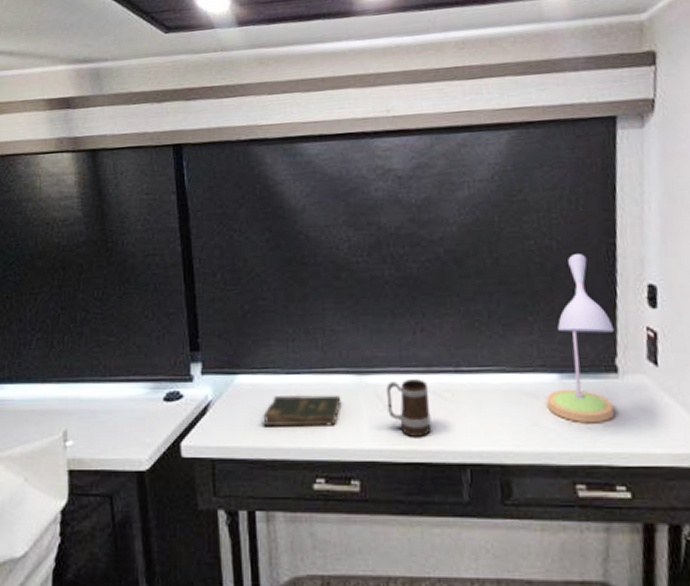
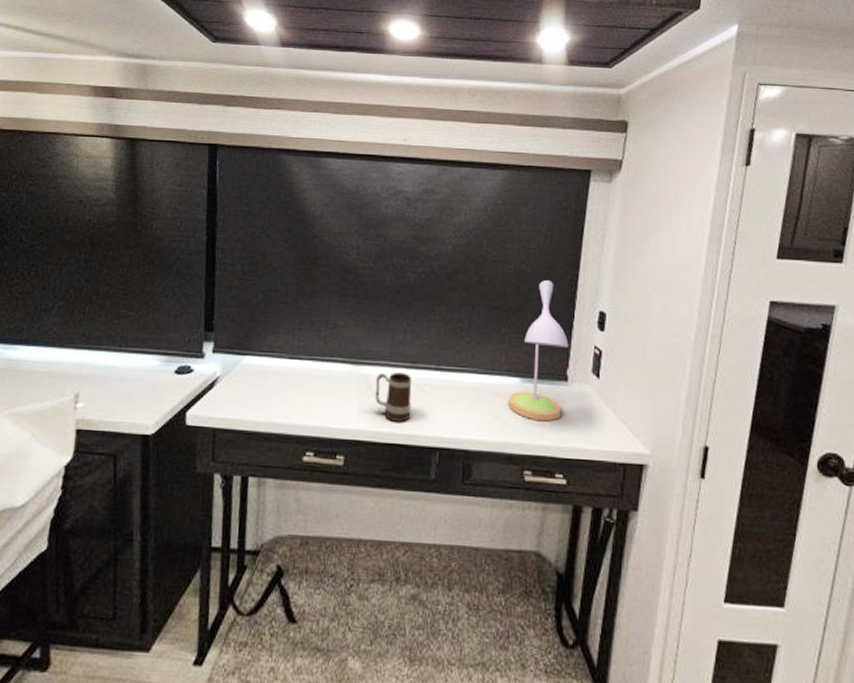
bible: present [263,394,342,427] -> none [264,377,336,408]

